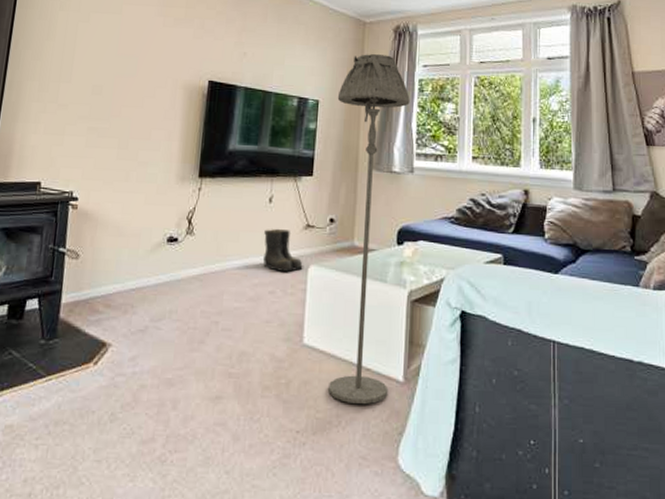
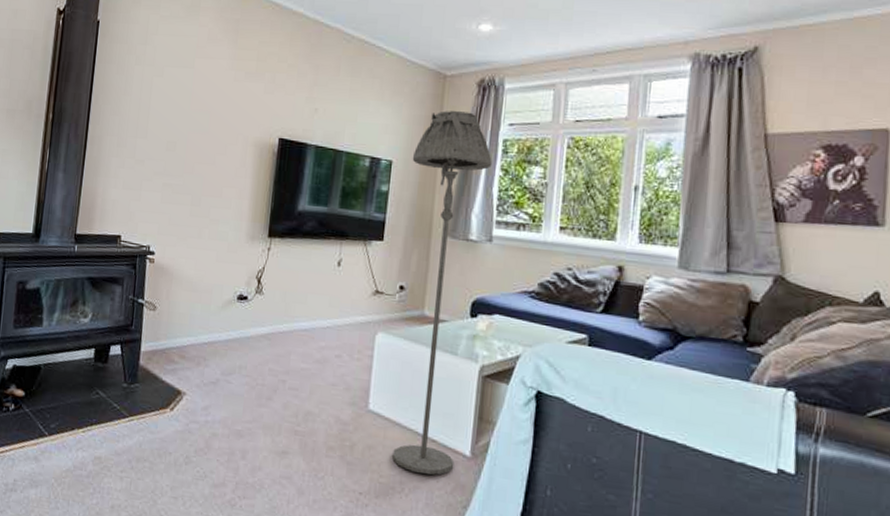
boots: present [262,228,304,272] -> none [330,292,372,337]

